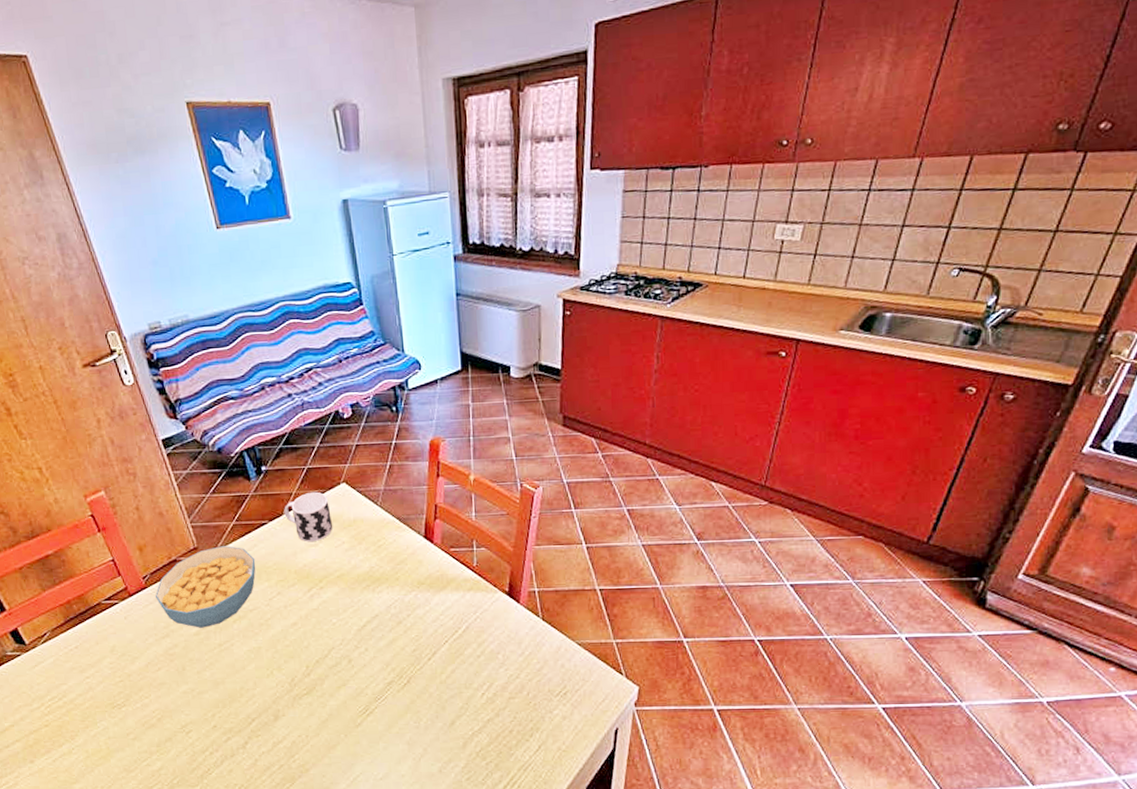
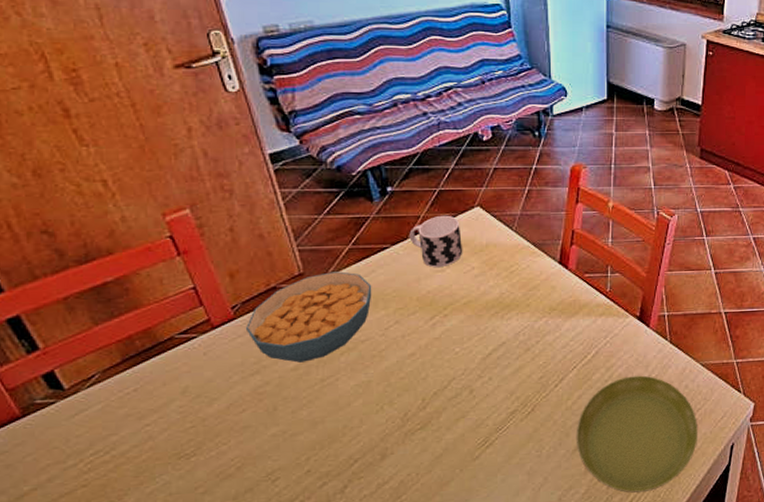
saucer: none [451,652,579,771] -> present [576,375,699,493]

